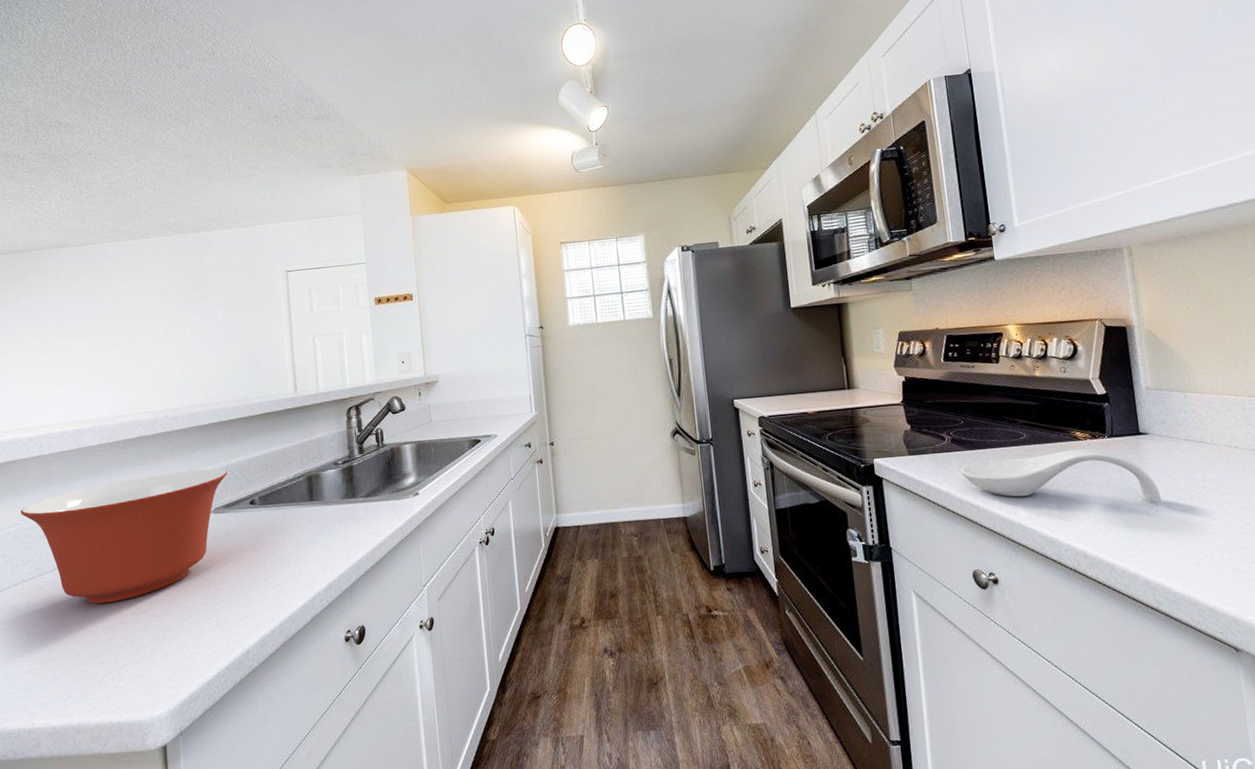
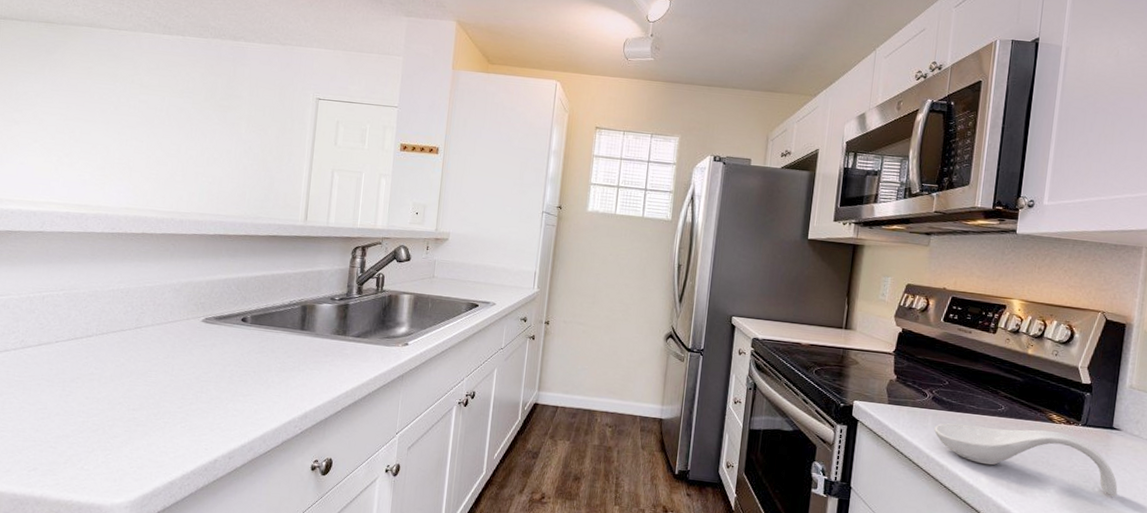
mixing bowl: present [21,469,228,604] -> none [14,272,225,388]

